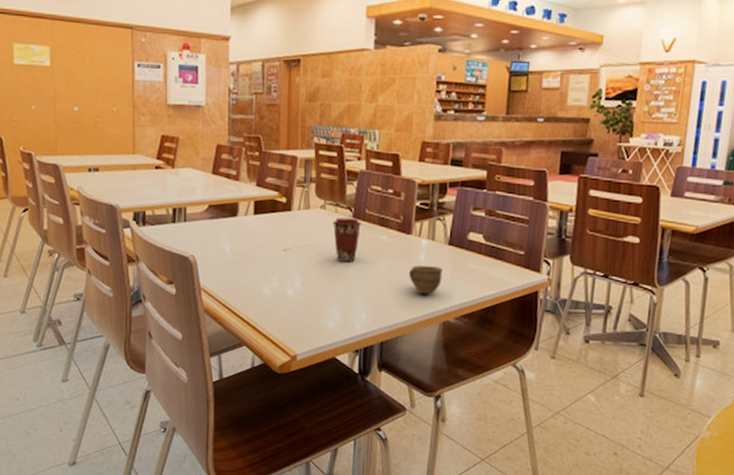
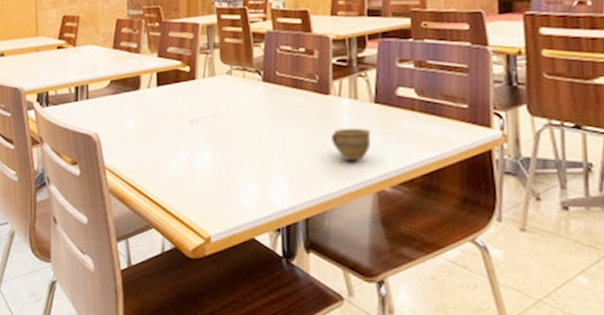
coffee cup: present [333,217,362,262] -> none [241,82,273,129]

